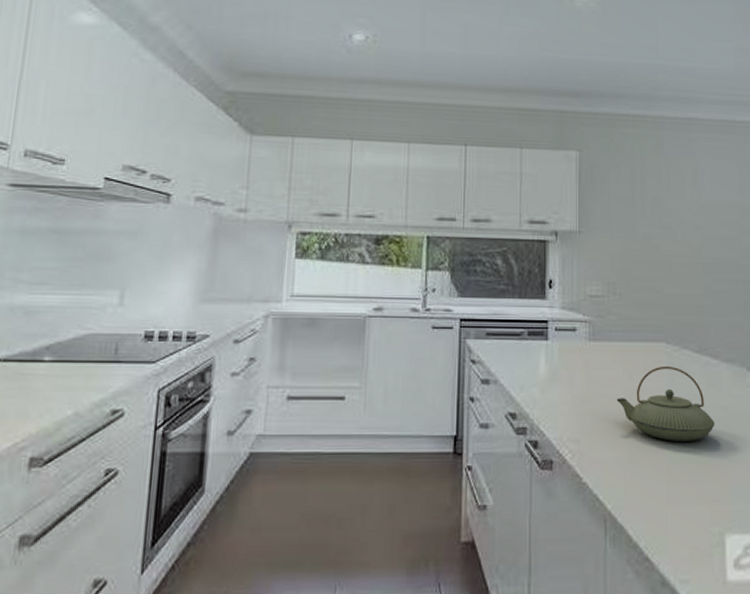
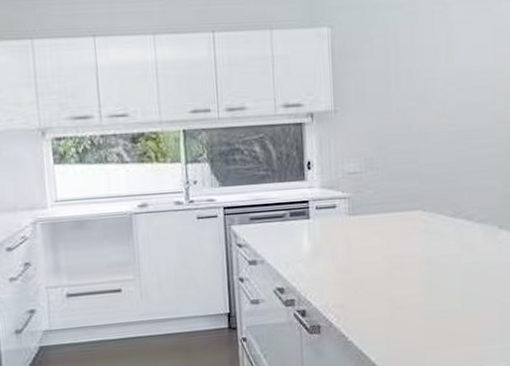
teapot: present [616,365,715,441] -> none [376,231,468,298]

